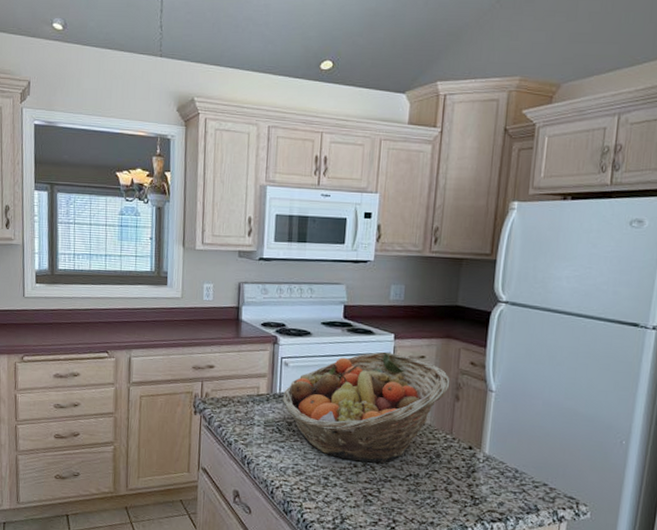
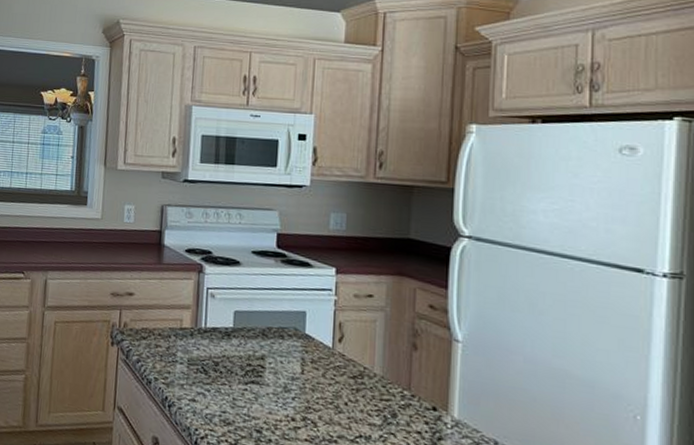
fruit basket: present [282,352,450,464] -> none [207,287,405,420]

